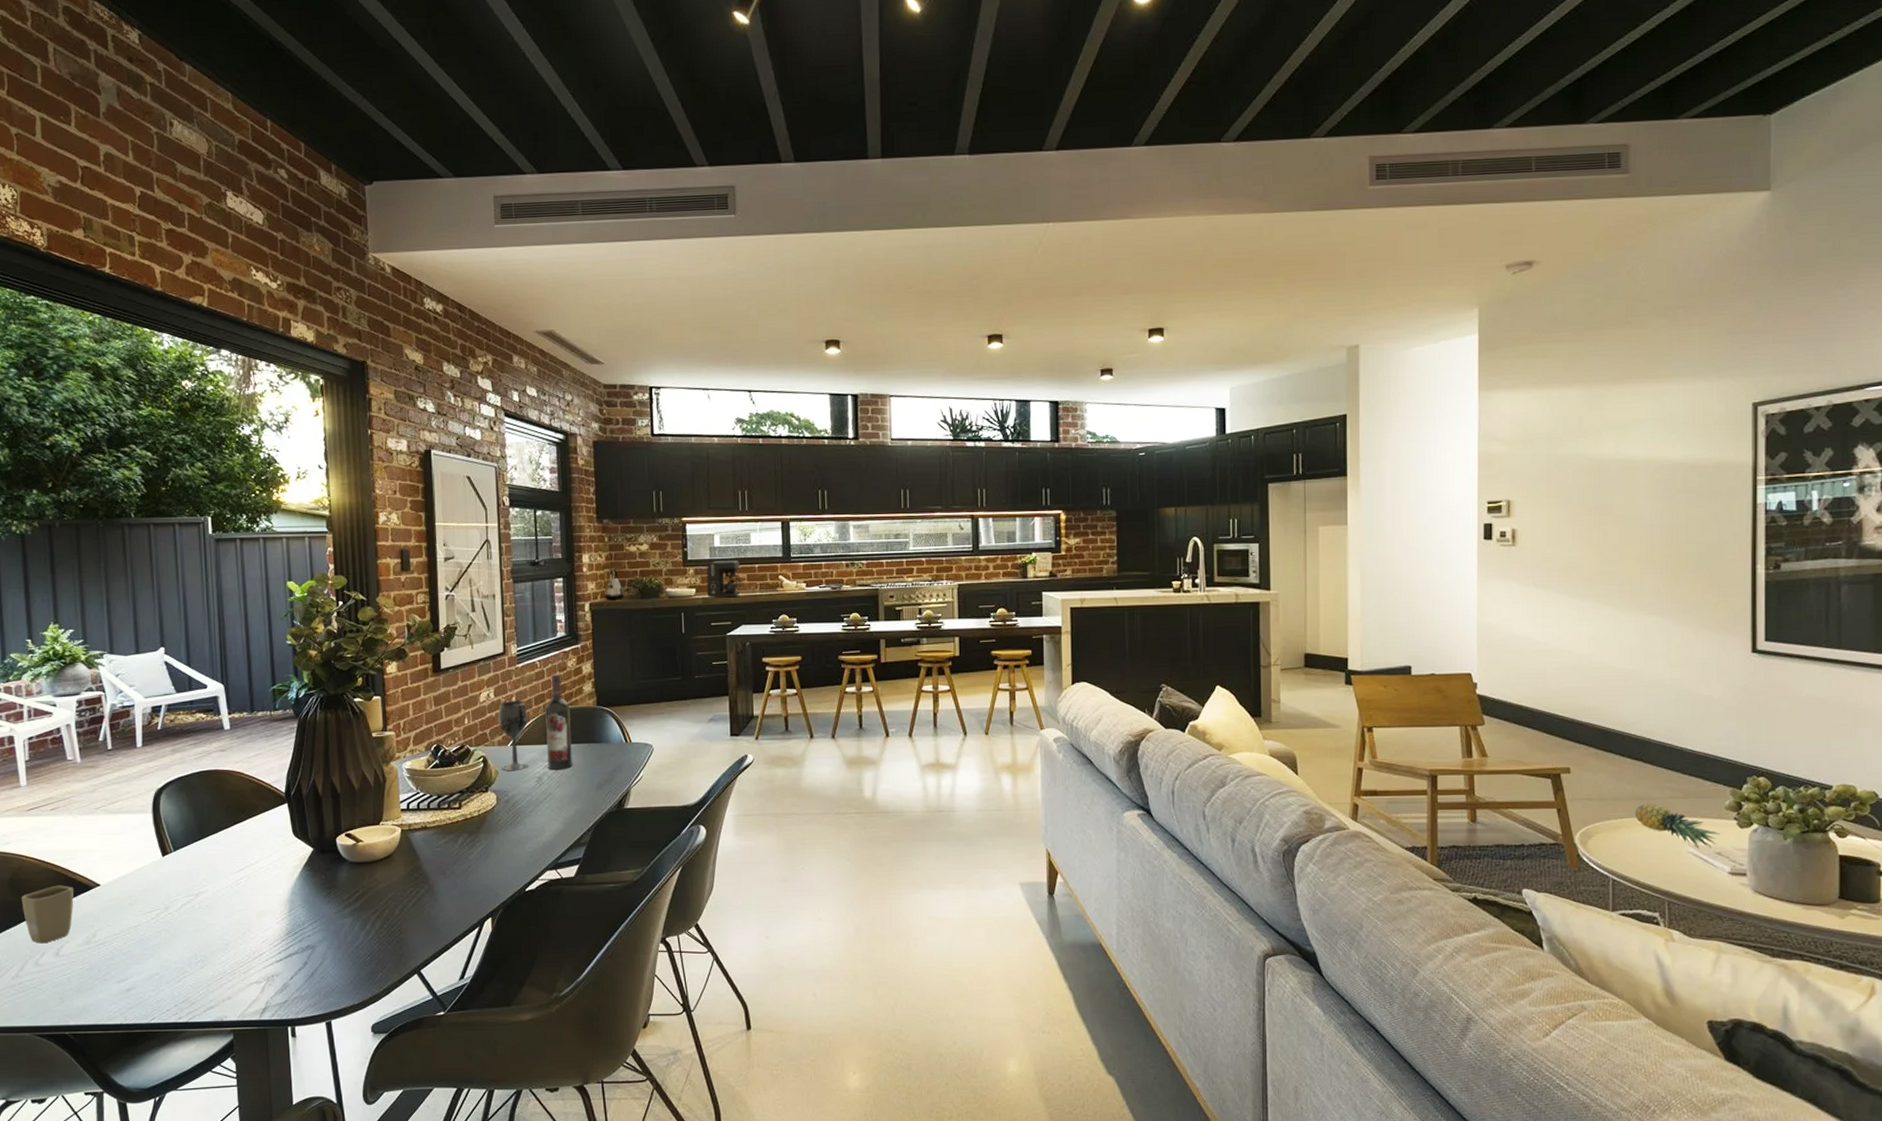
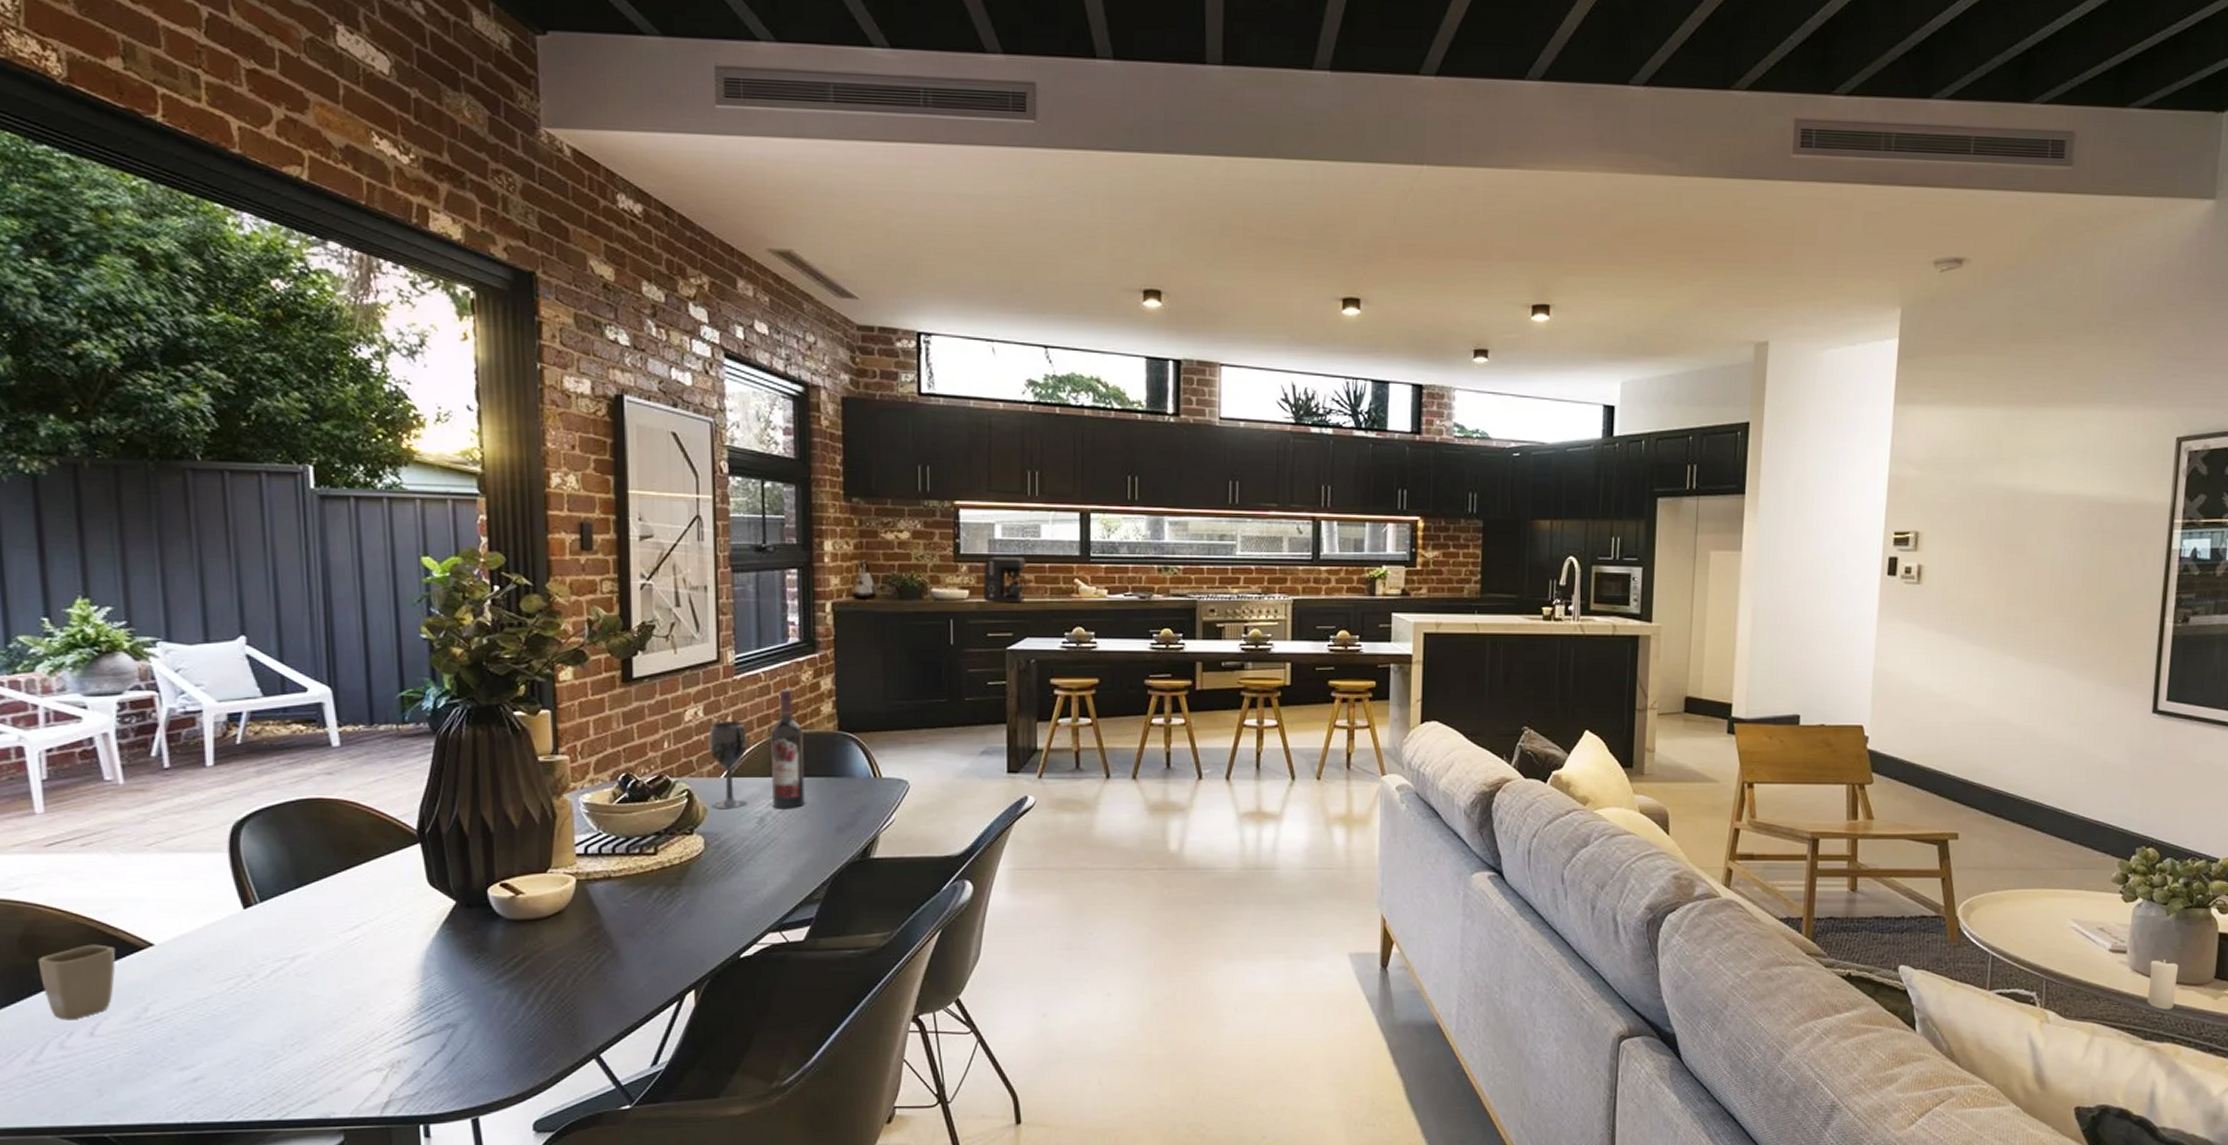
fruit: present [1635,803,1720,849] -> none [2020,874,2105,924]
candle: none [1771,881,1801,929] -> present [2147,960,2179,1010]

